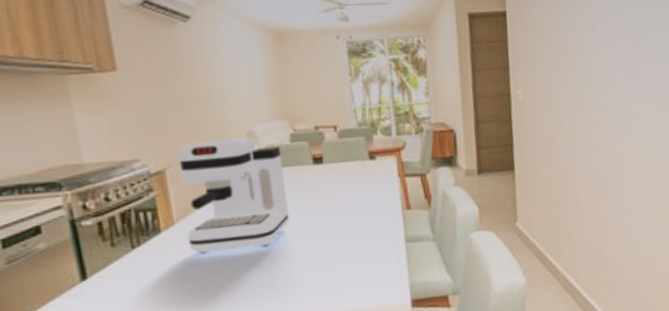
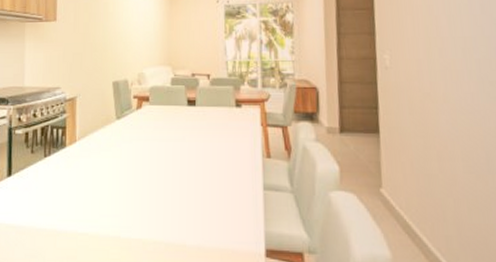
coffee maker: present [177,137,289,253] -> none [84,78,163,173]

